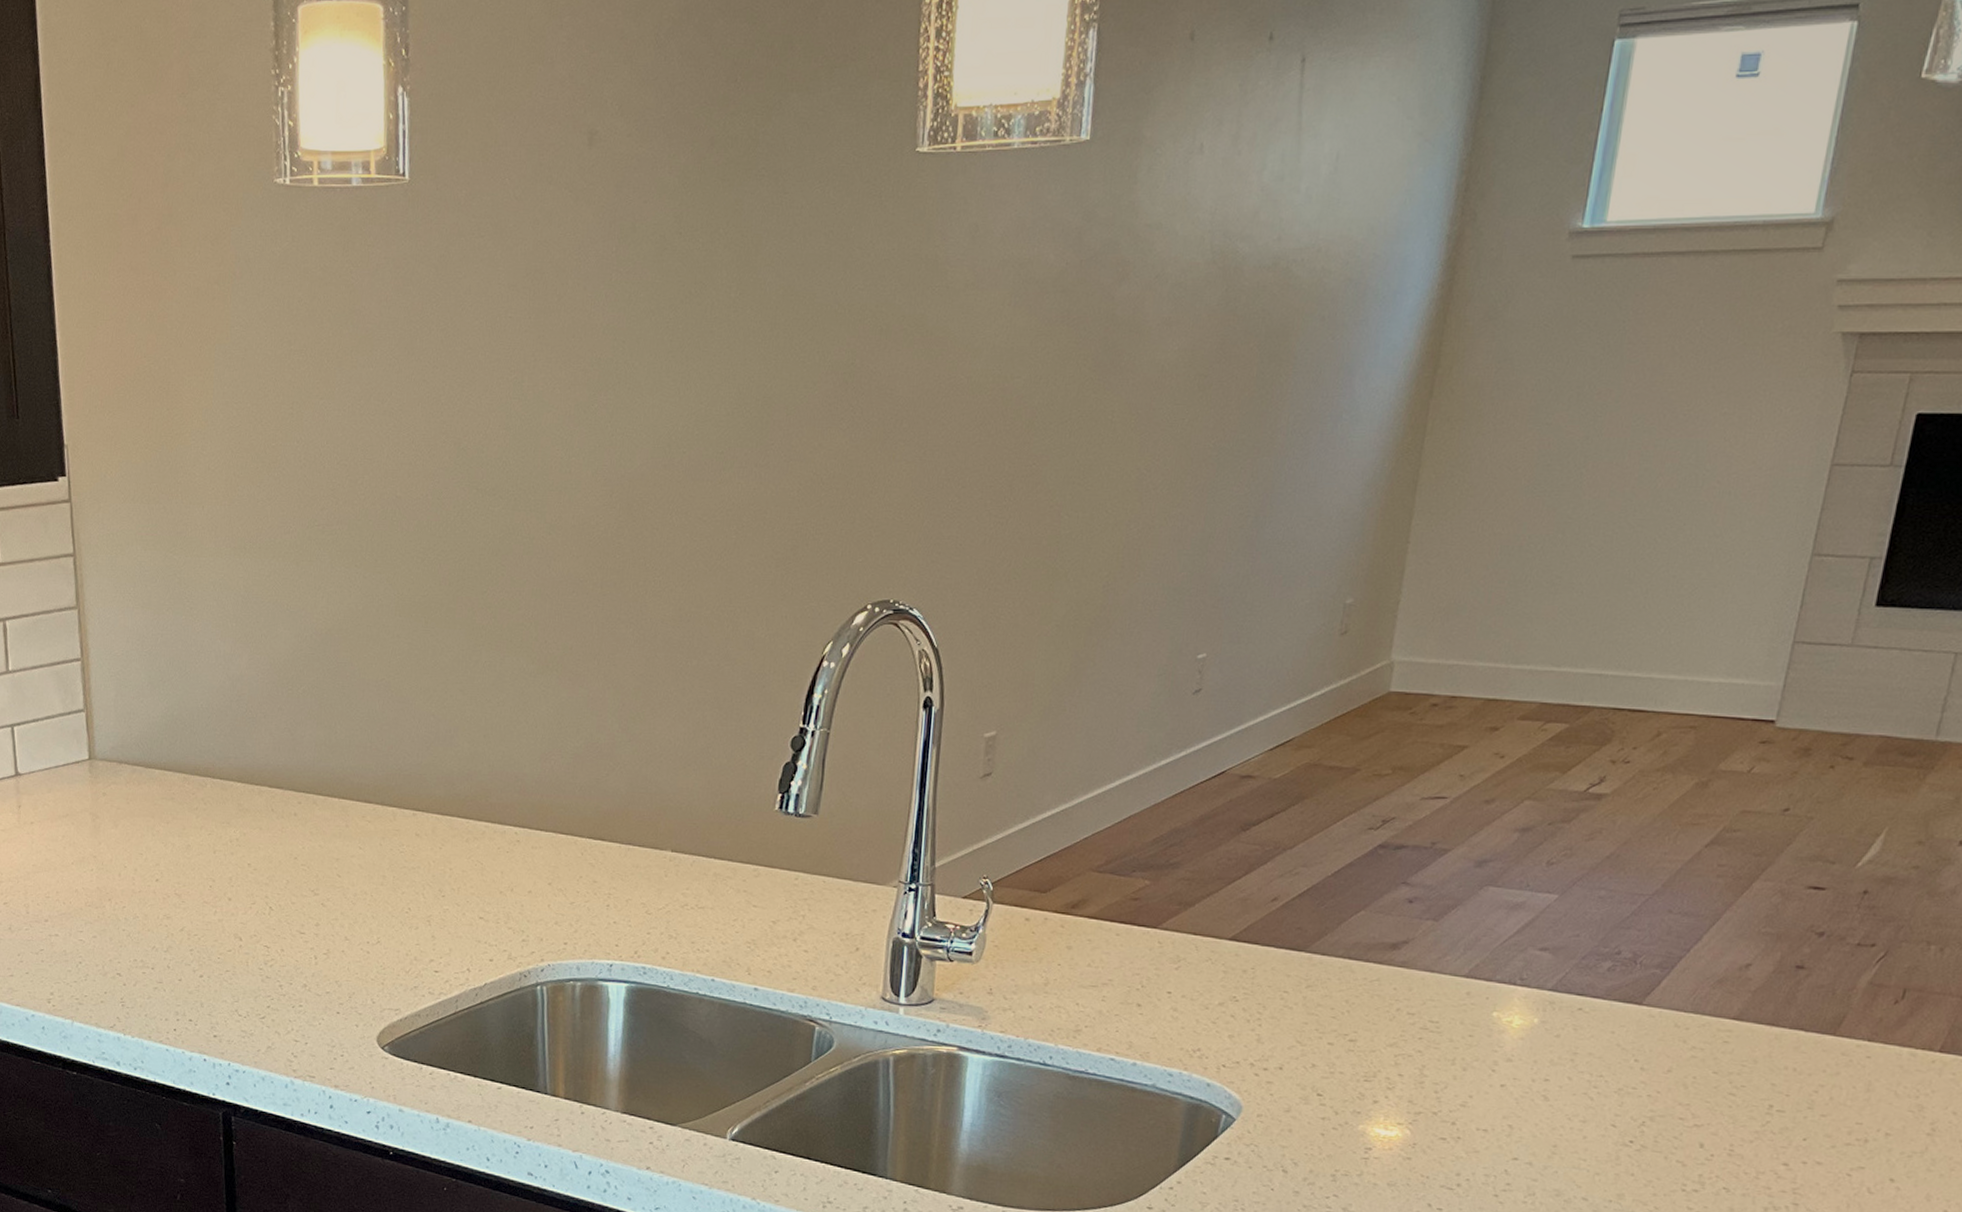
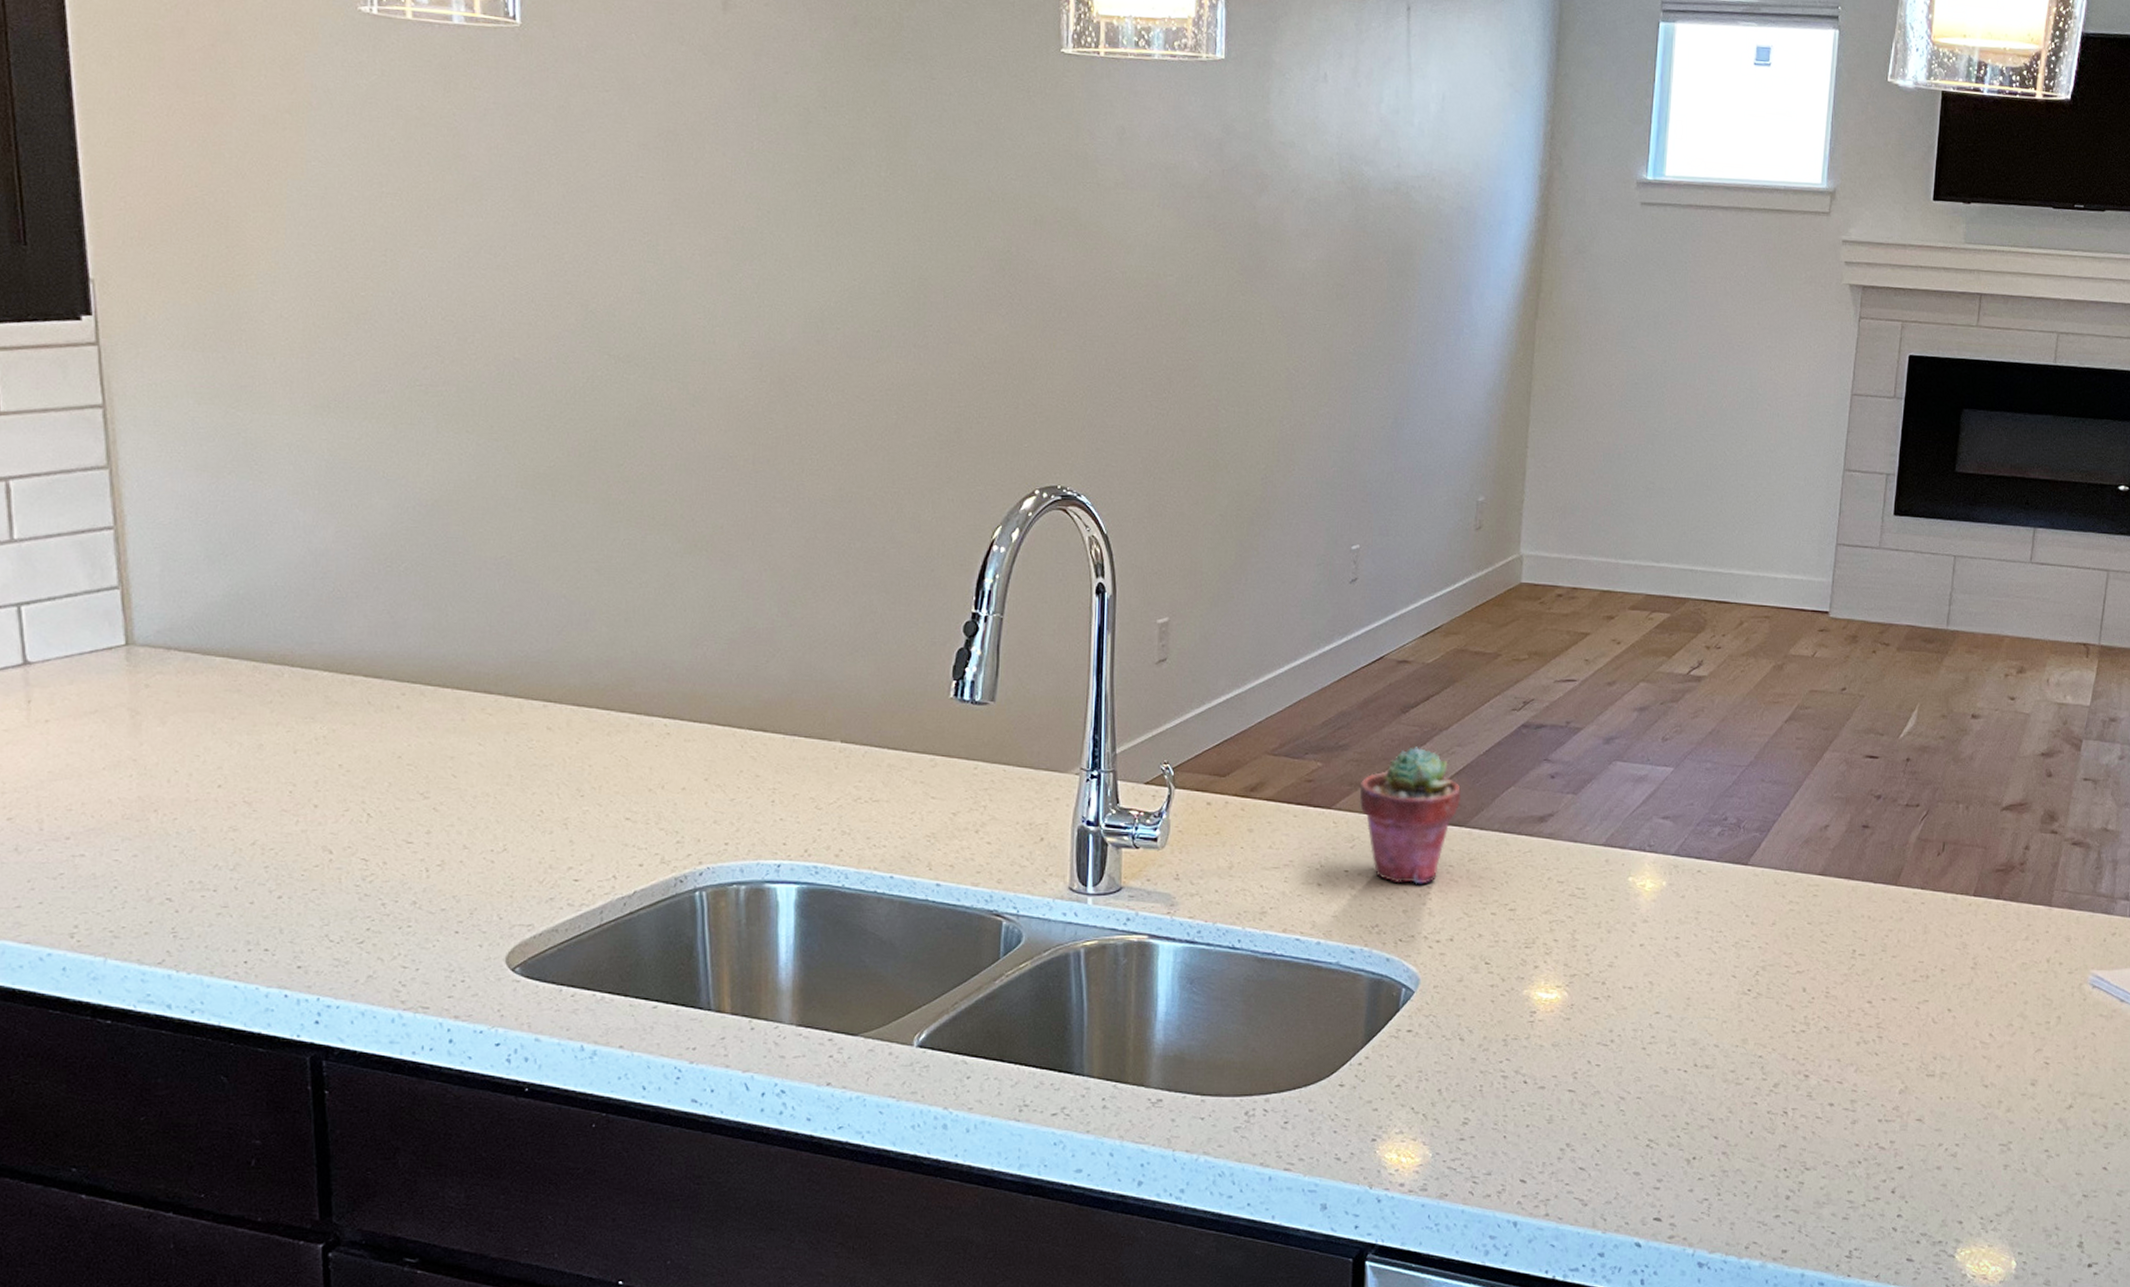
potted succulent: none [1188,866,1303,1010] -> present [1360,746,1462,884]

